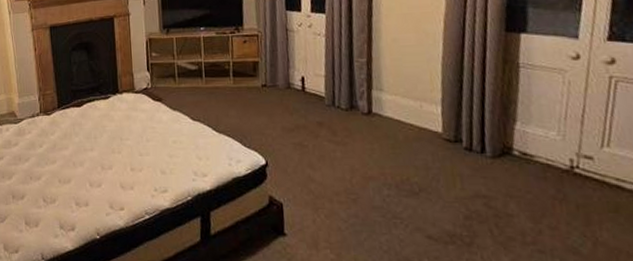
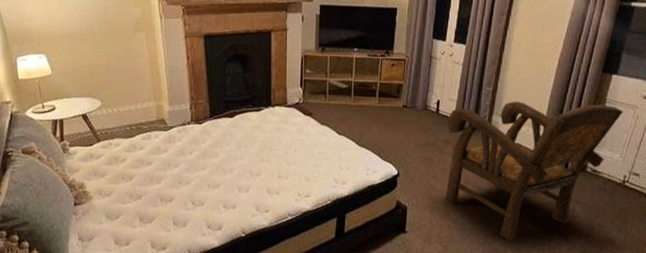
armchair: none [318,70,548,250] -> present [445,101,624,242]

